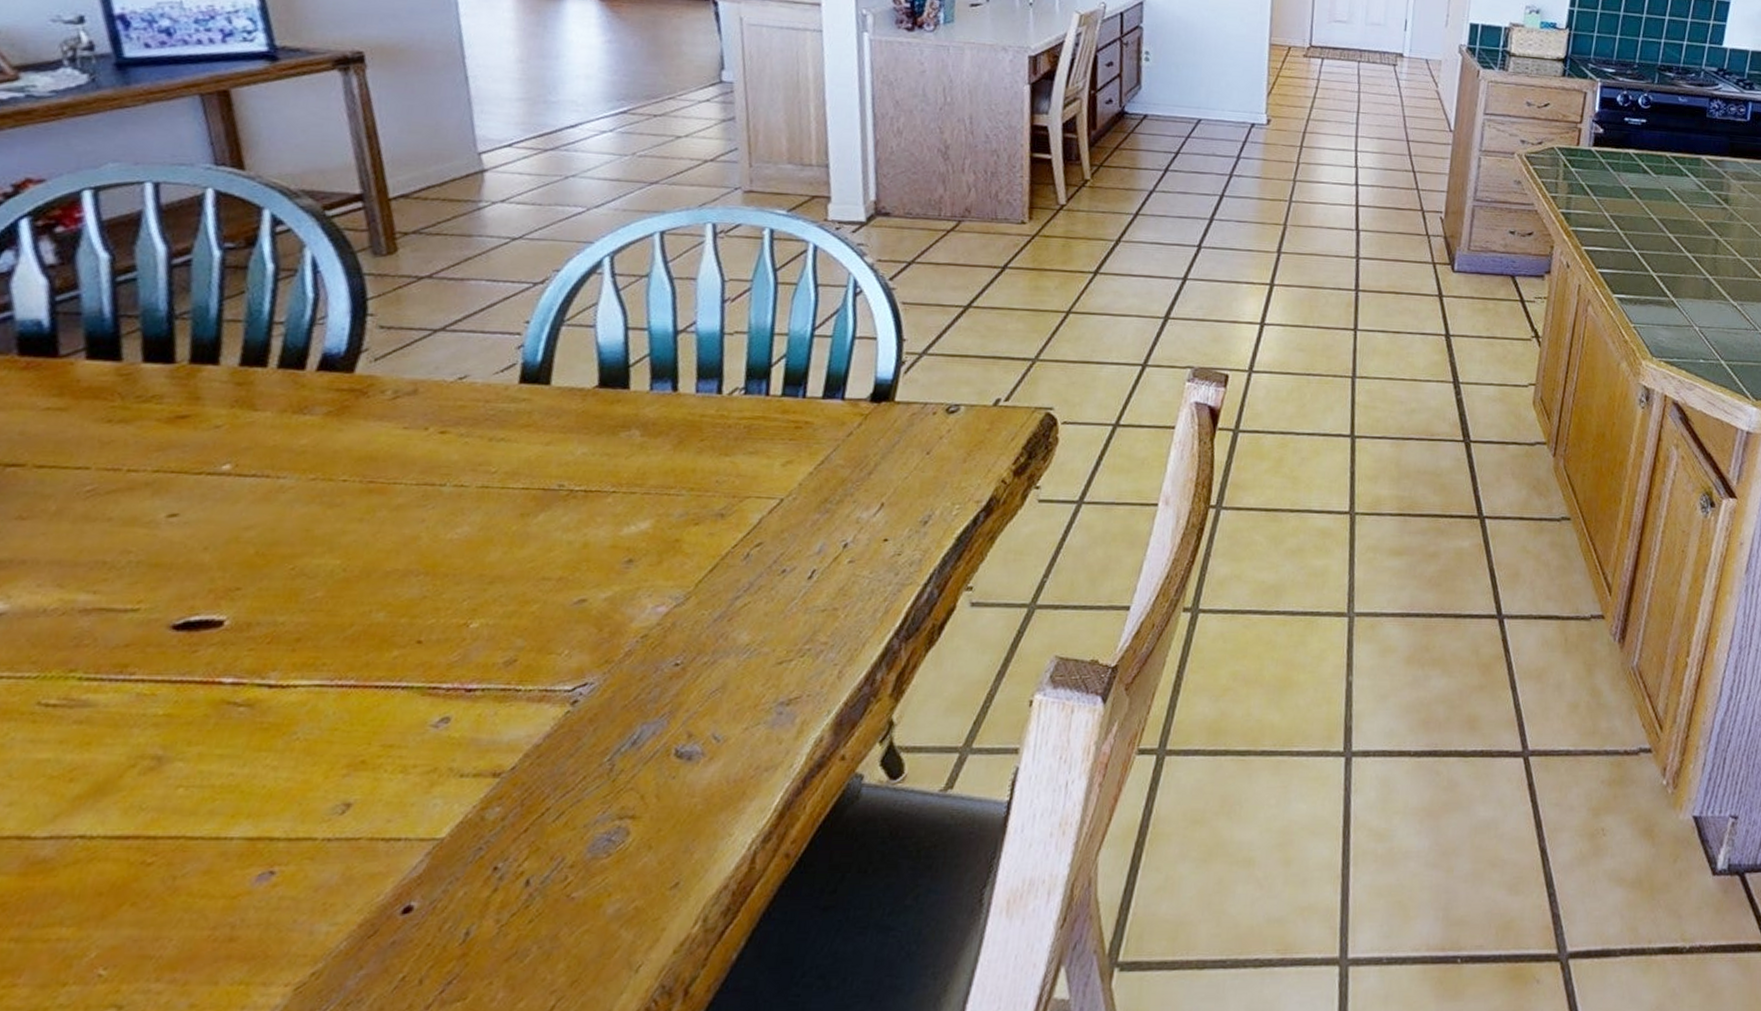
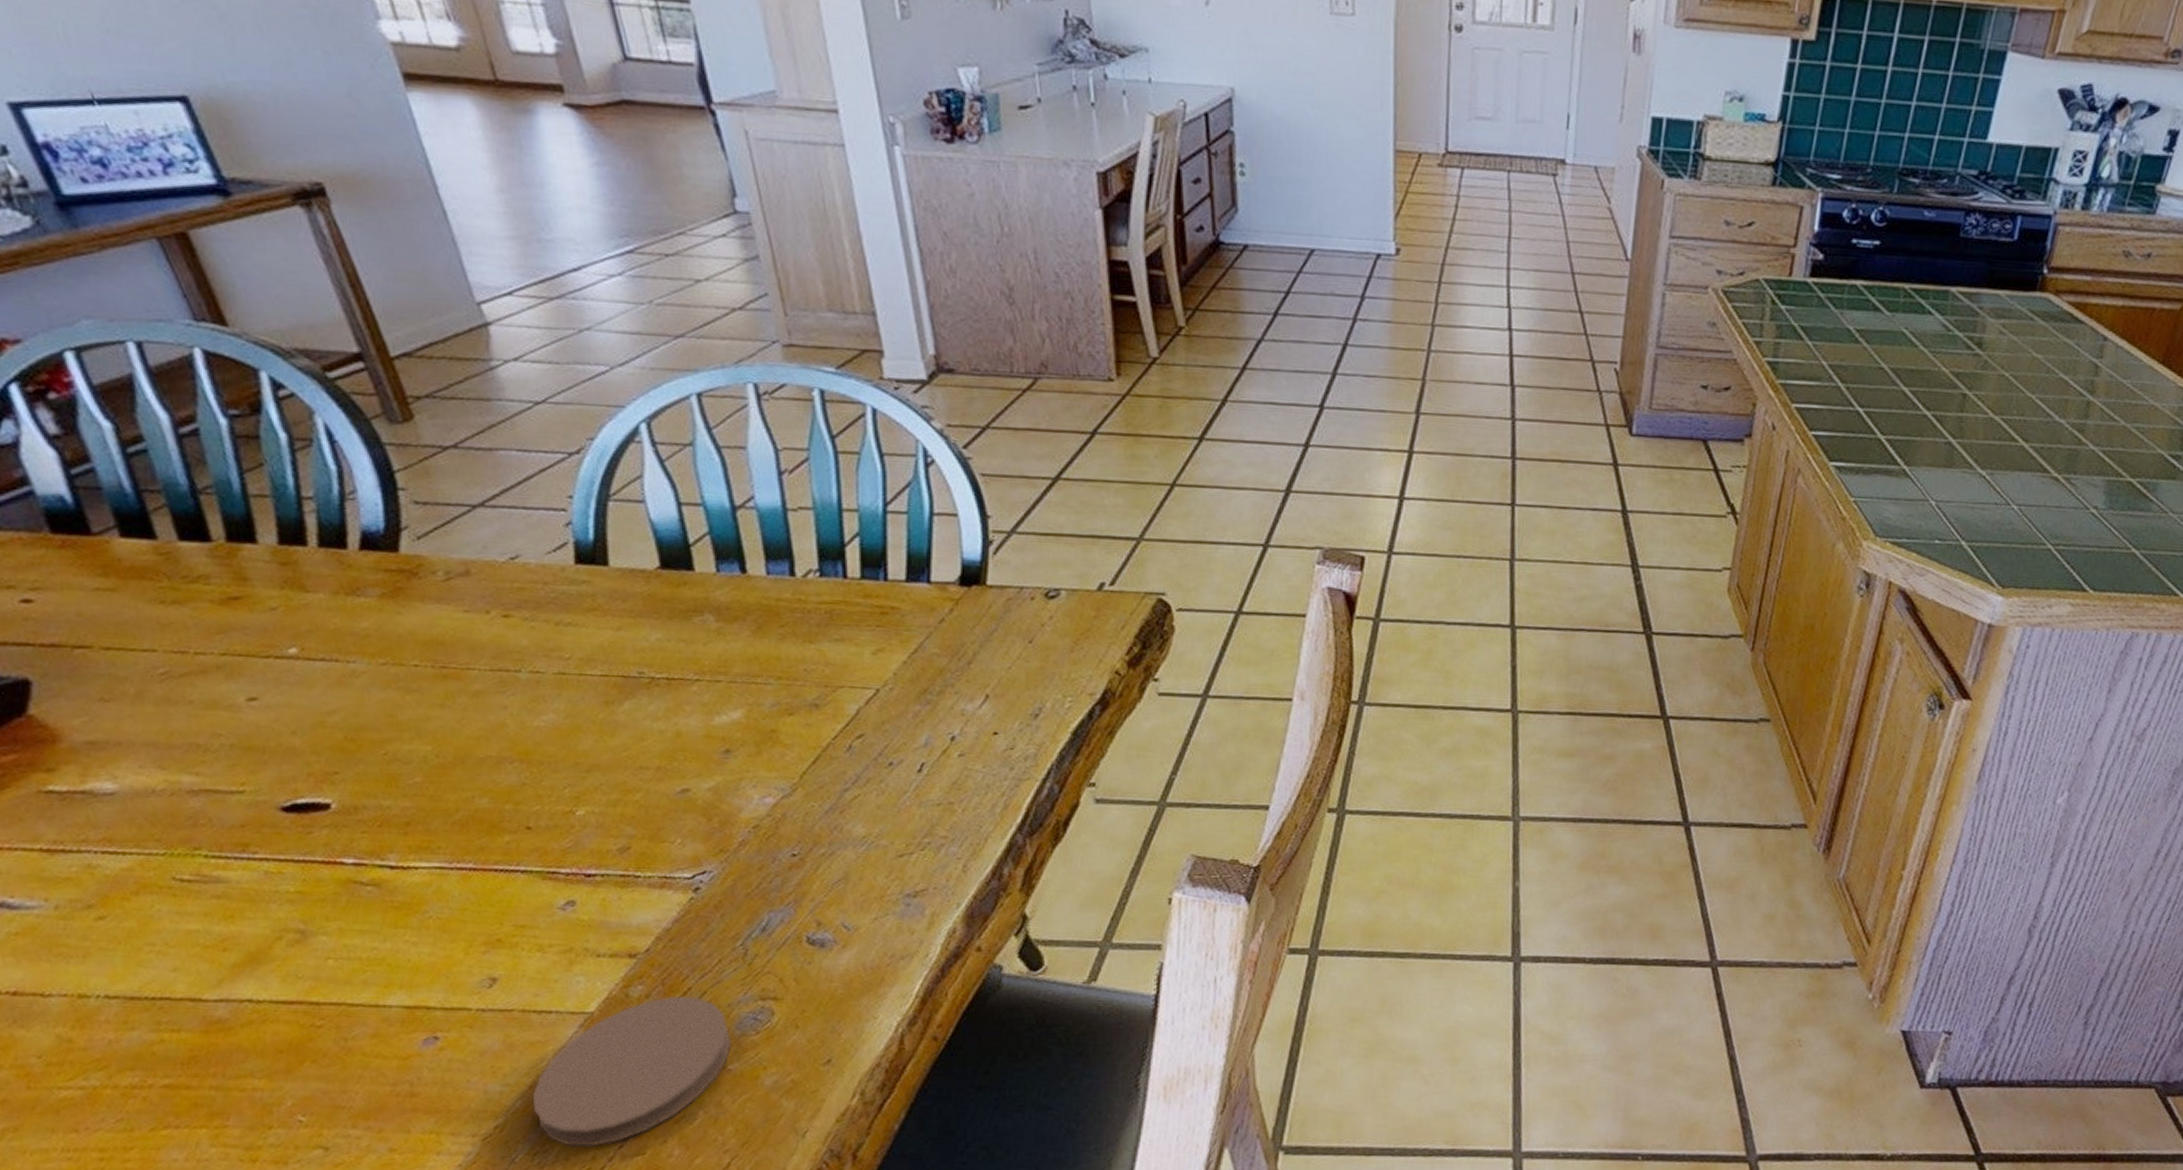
coaster: none [358,817,582,993] -> present [531,995,732,1147]

